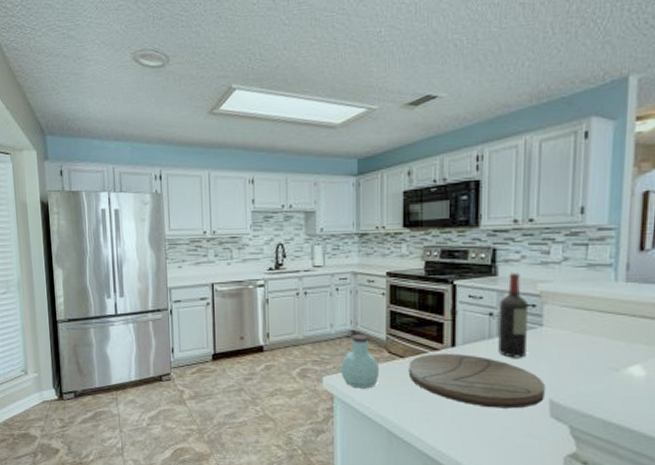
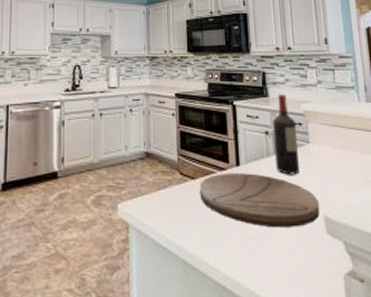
jar: present [340,335,380,389] -> none [135,156,173,215]

